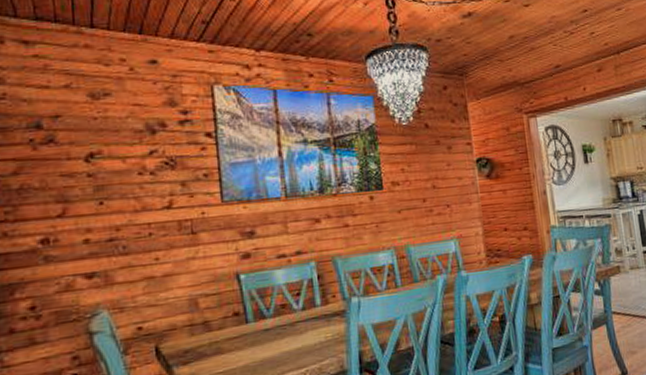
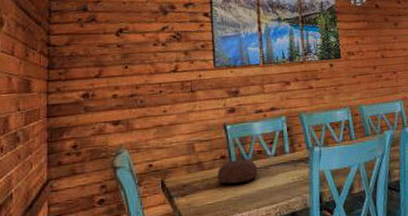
decorative bowl: none [229,315,282,348] -> present [217,159,258,185]

